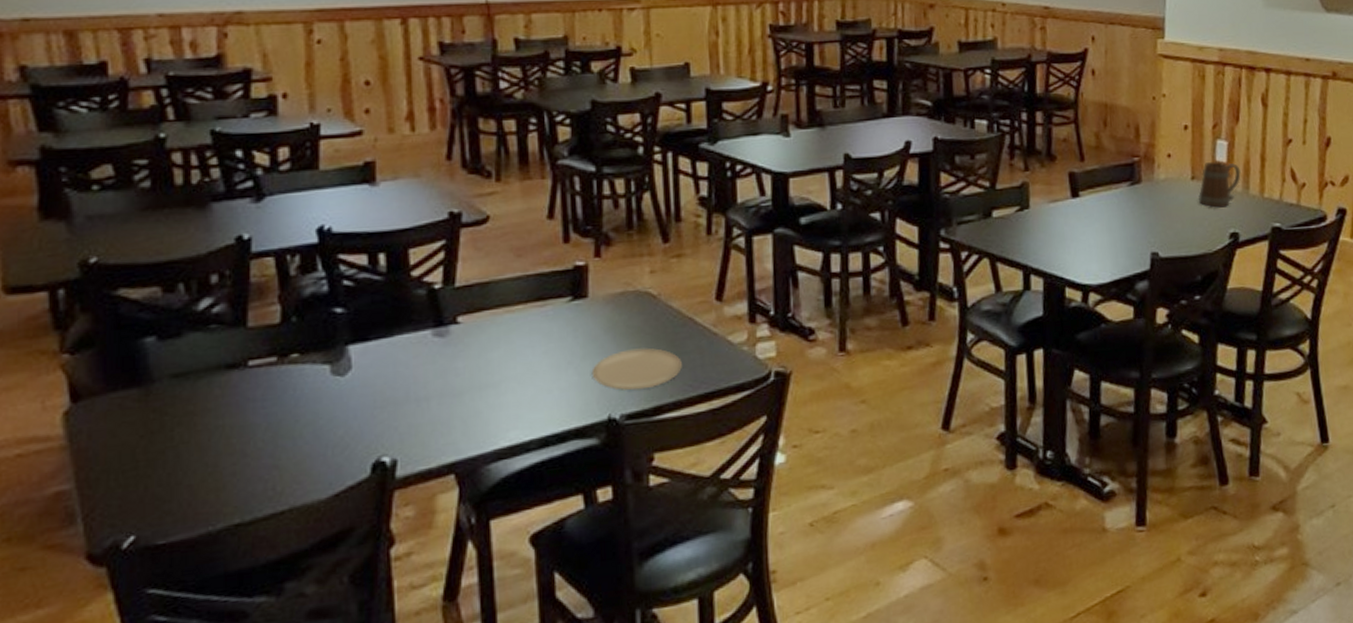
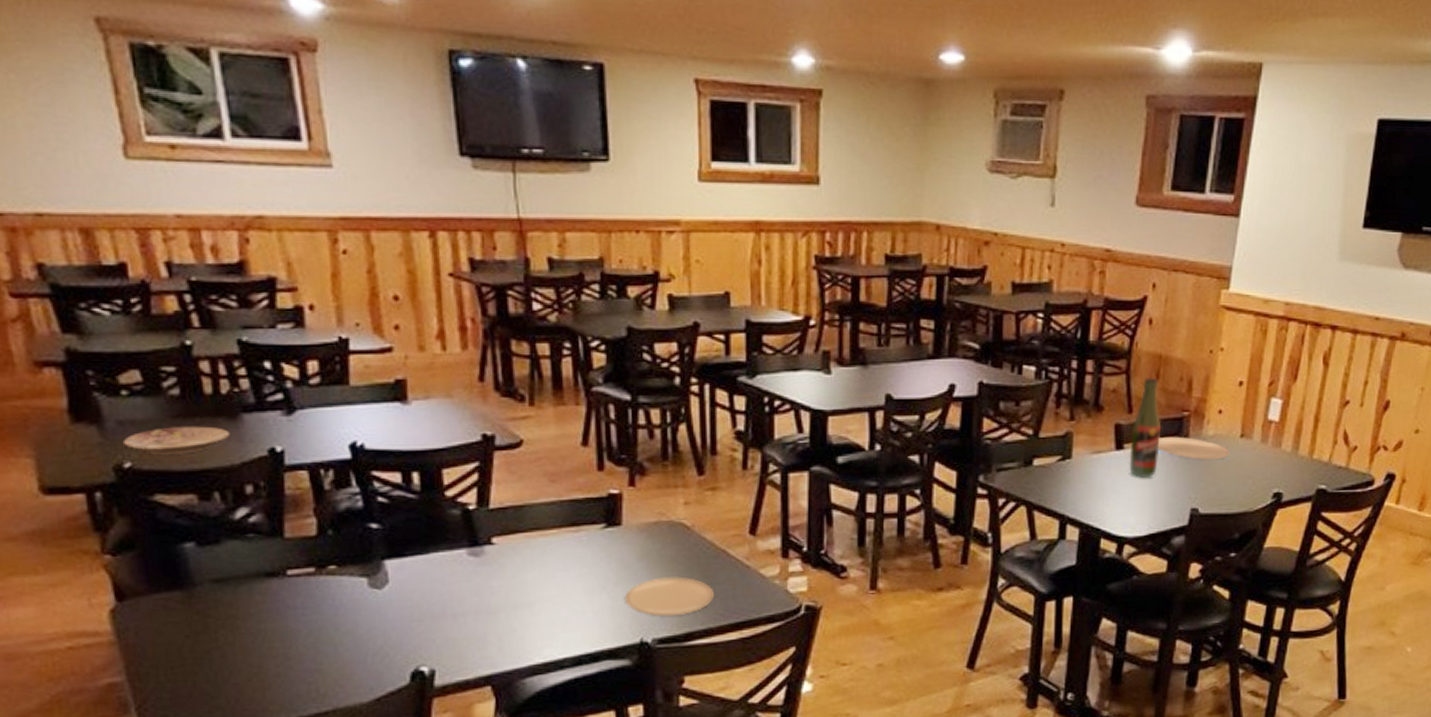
plate: none [89,217,198,248] -> present [122,426,230,455]
beer bottle: none [1085,125,1115,225] -> present [1129,377,1162,479]
plate: none [1112,181,1183,204] -> present [1158,436,1230,460]
beer mug: present [1198,160,1241,208] -> none [1245,419,1292,467]

